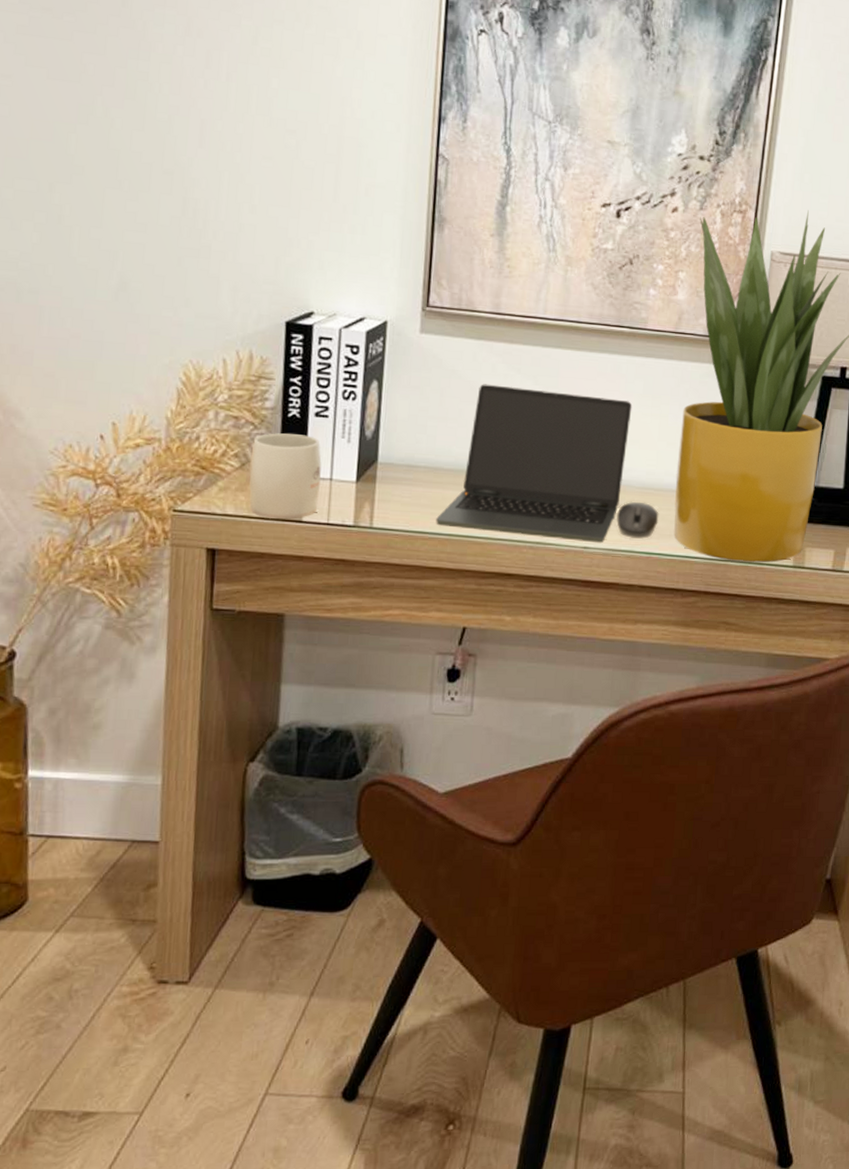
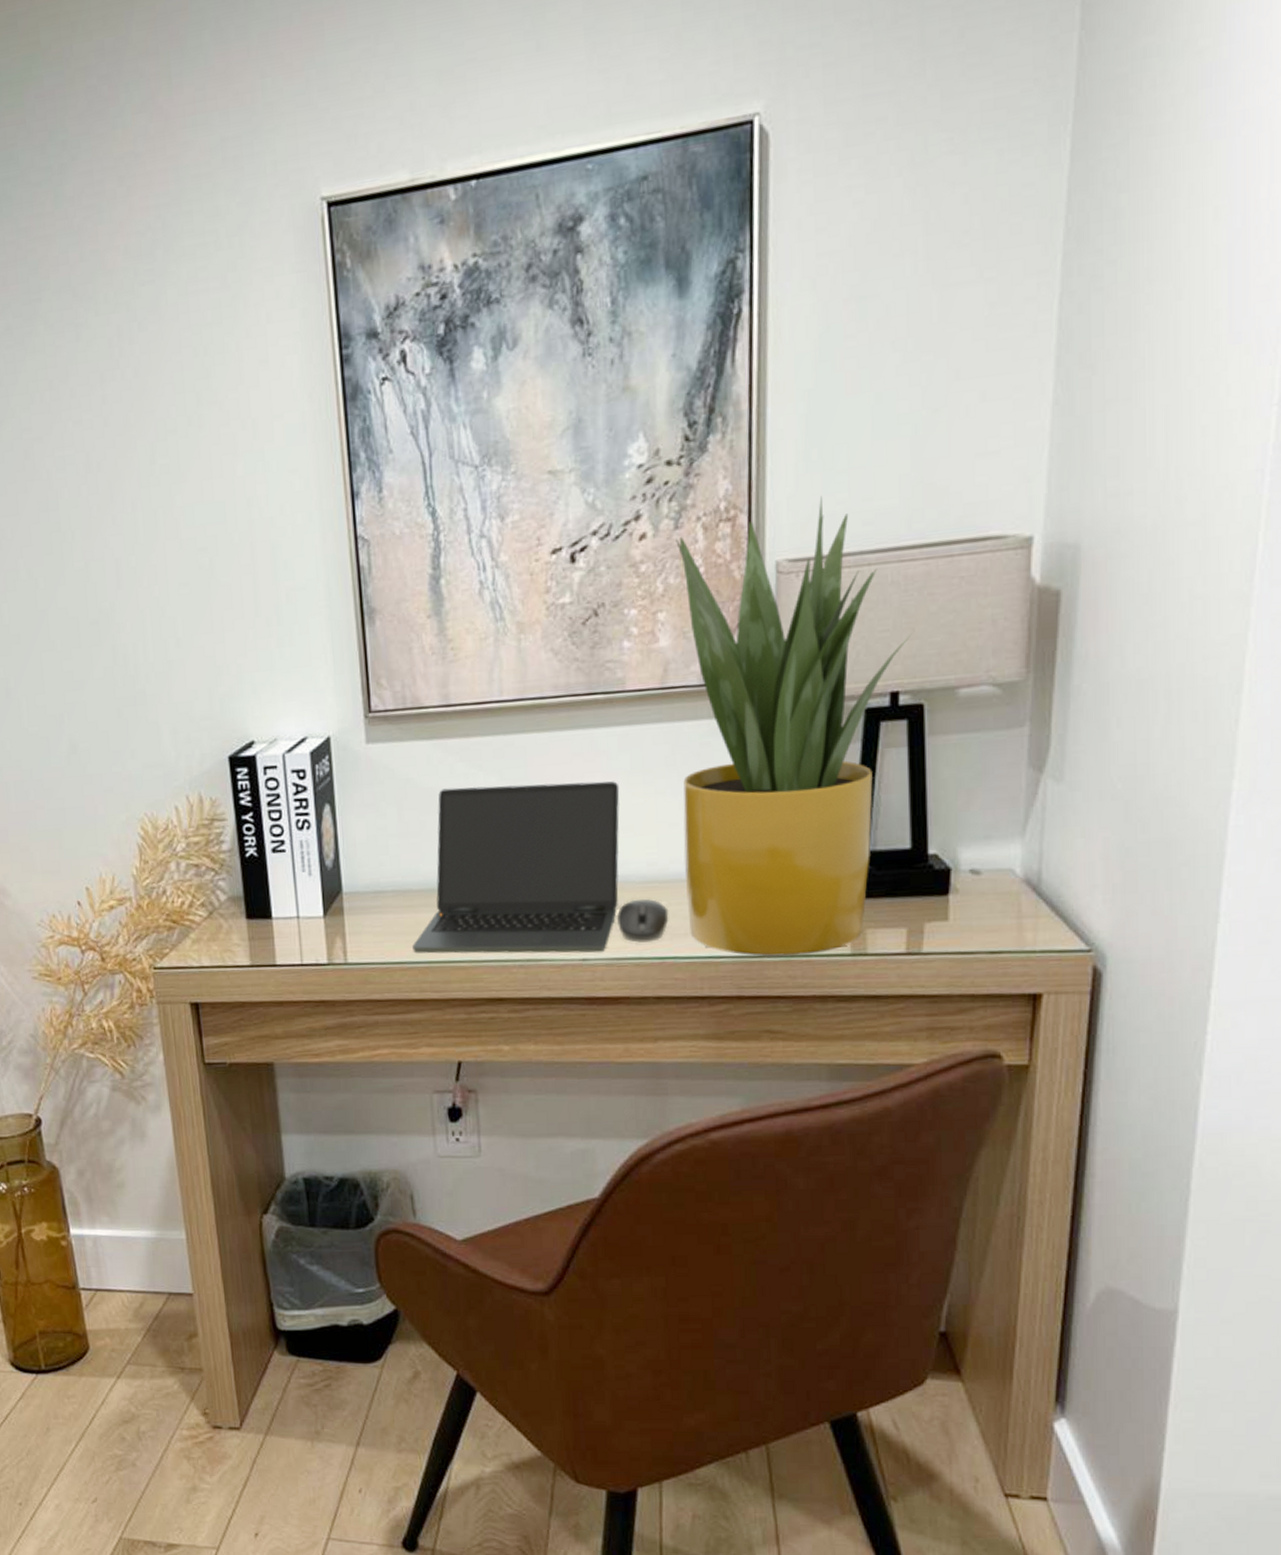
mug: present [248,433,322,519] -> none [216,873,290,966]

